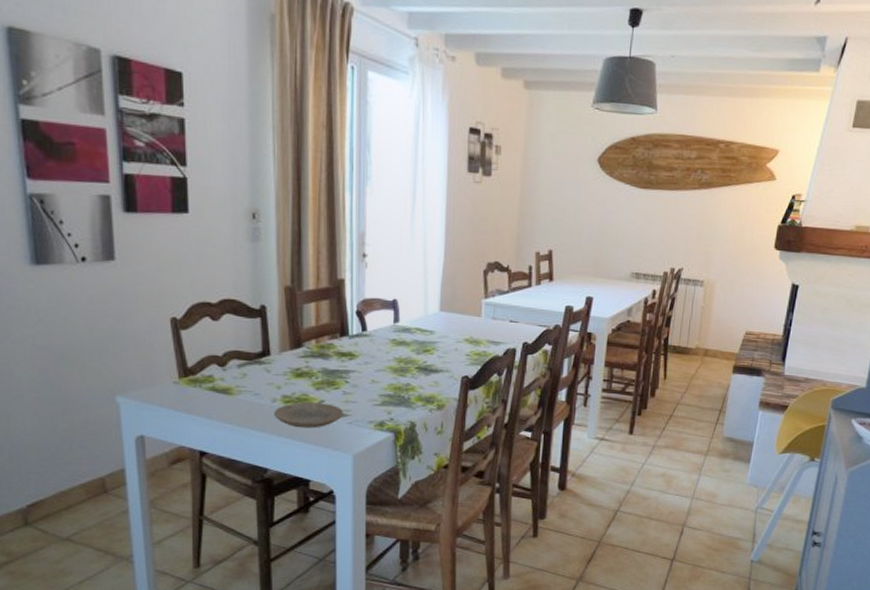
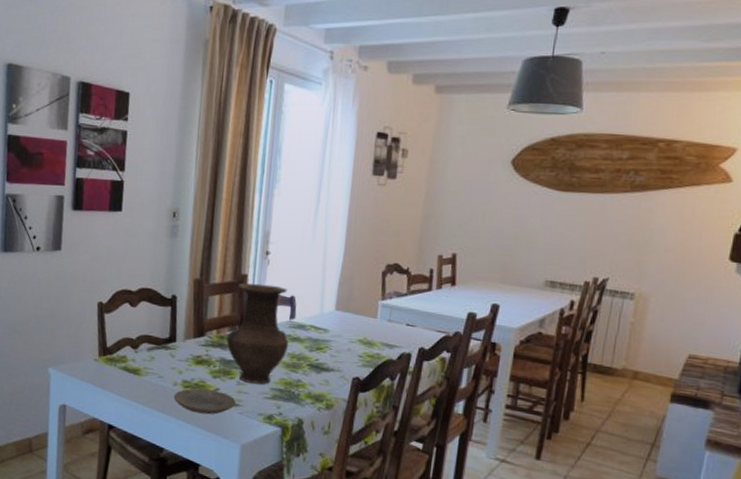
vase: none [328,288,394,392] -> present [226,283,289,385]

